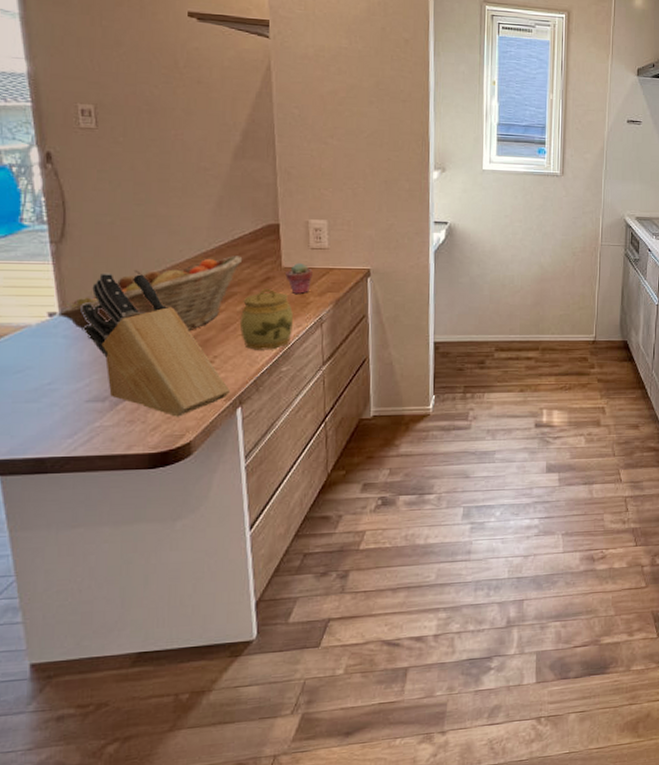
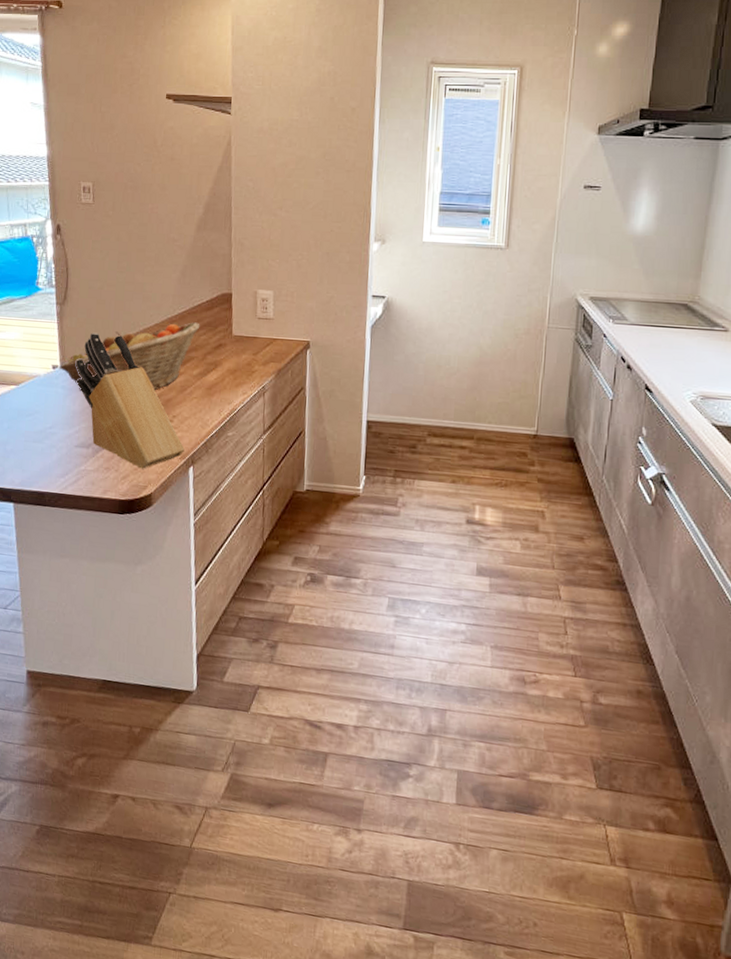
jar: present [239,288,293,350] -> none [195,354,240,414]
potted succulent: present [285,262,313,295] -> none [235,331,258,363]

